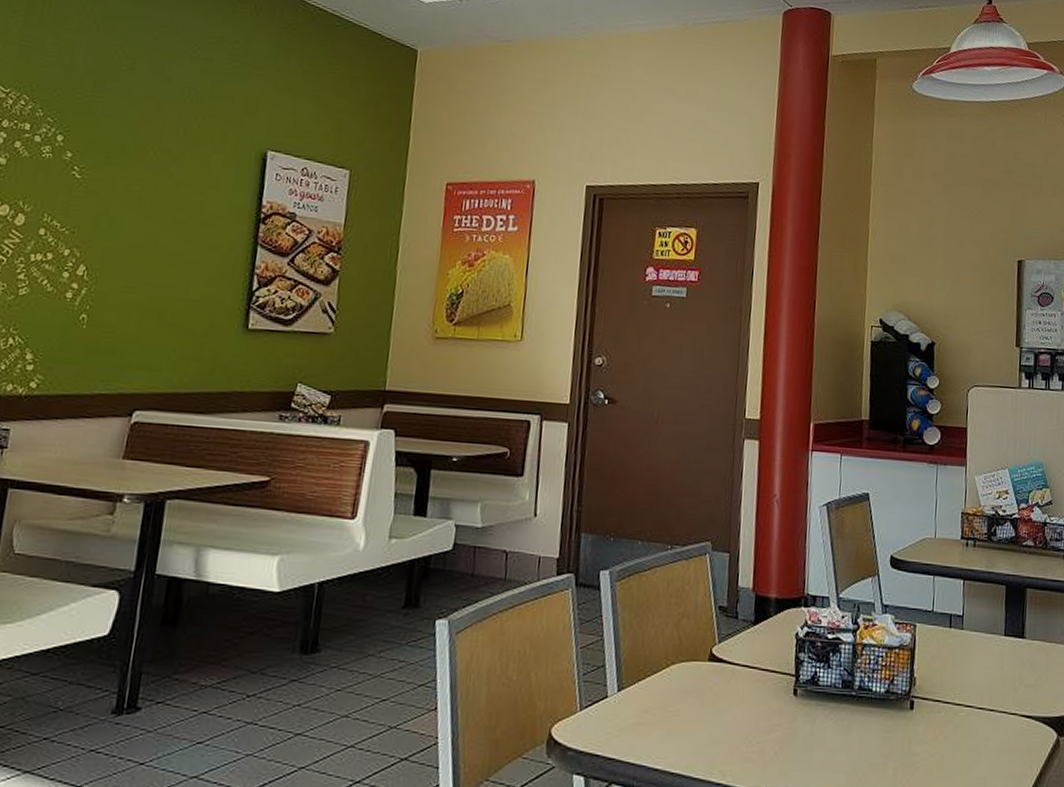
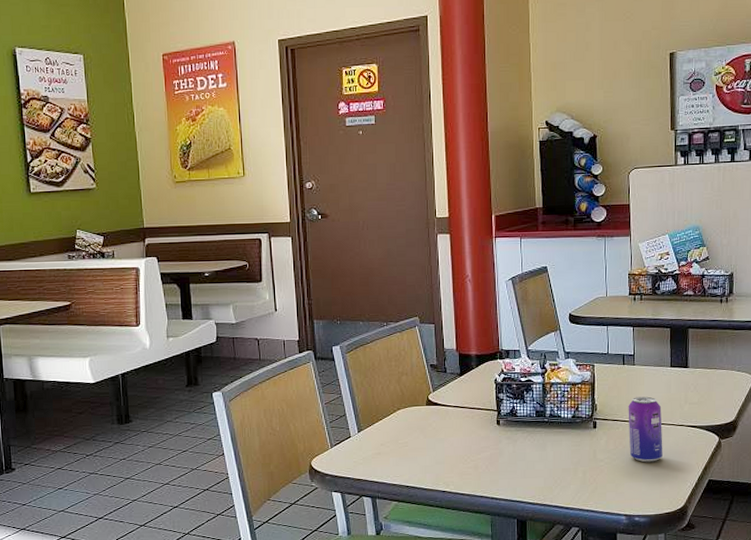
beverage can: none [951,671,992,762] -> present [628,396,663,463]

